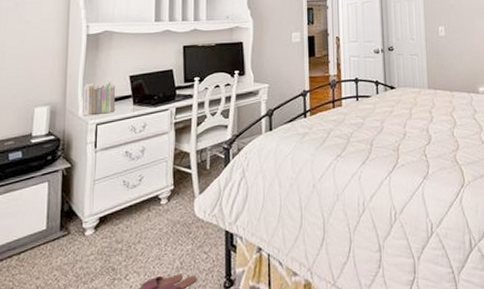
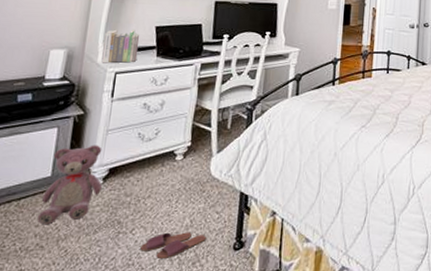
teddy bear: none [37,195,95,277] -> present [37,145,103,225]

